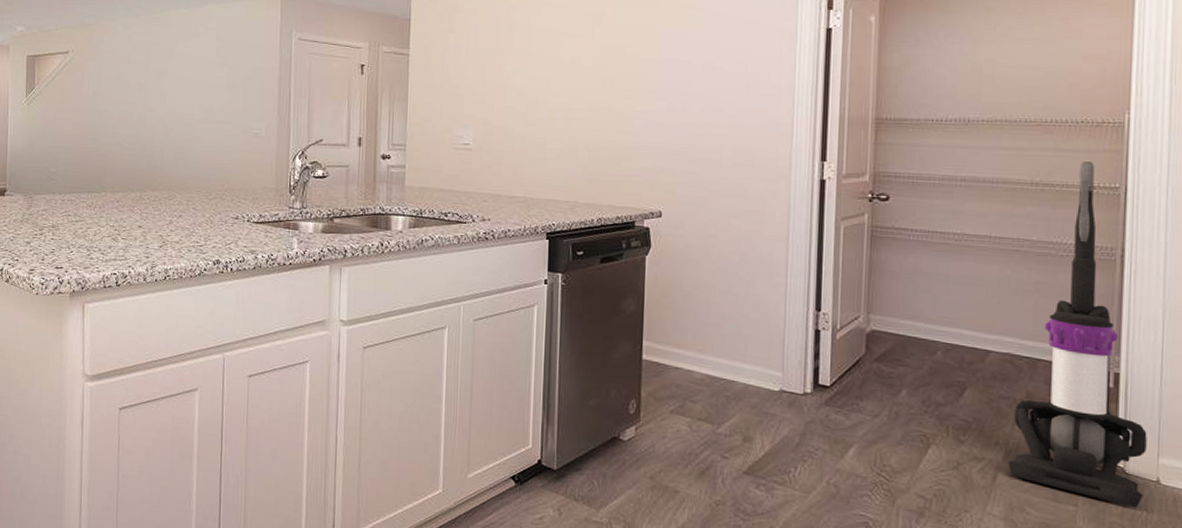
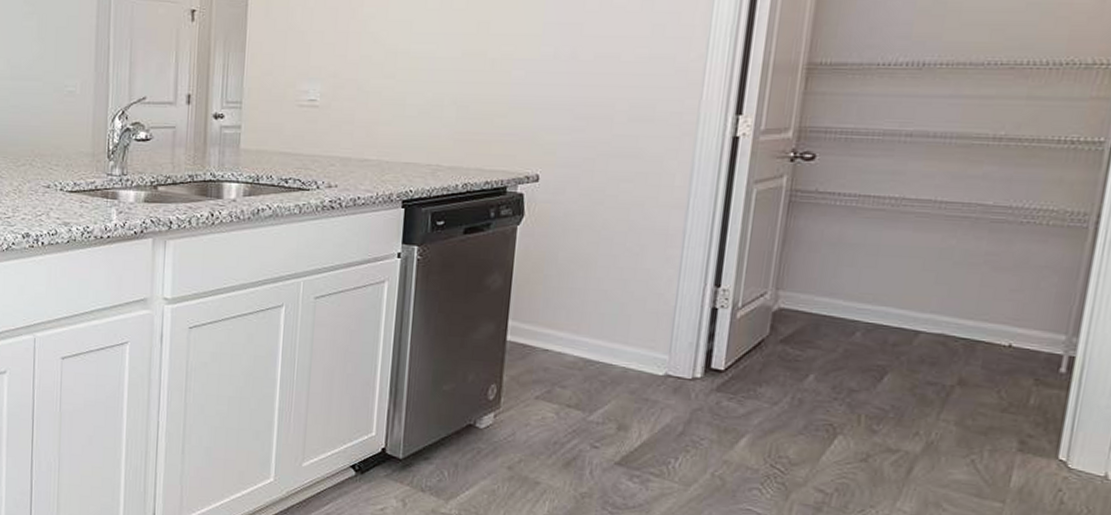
vacuum cleaner: present [1008,162,1147,508] -> none [927,111,1100,506]

